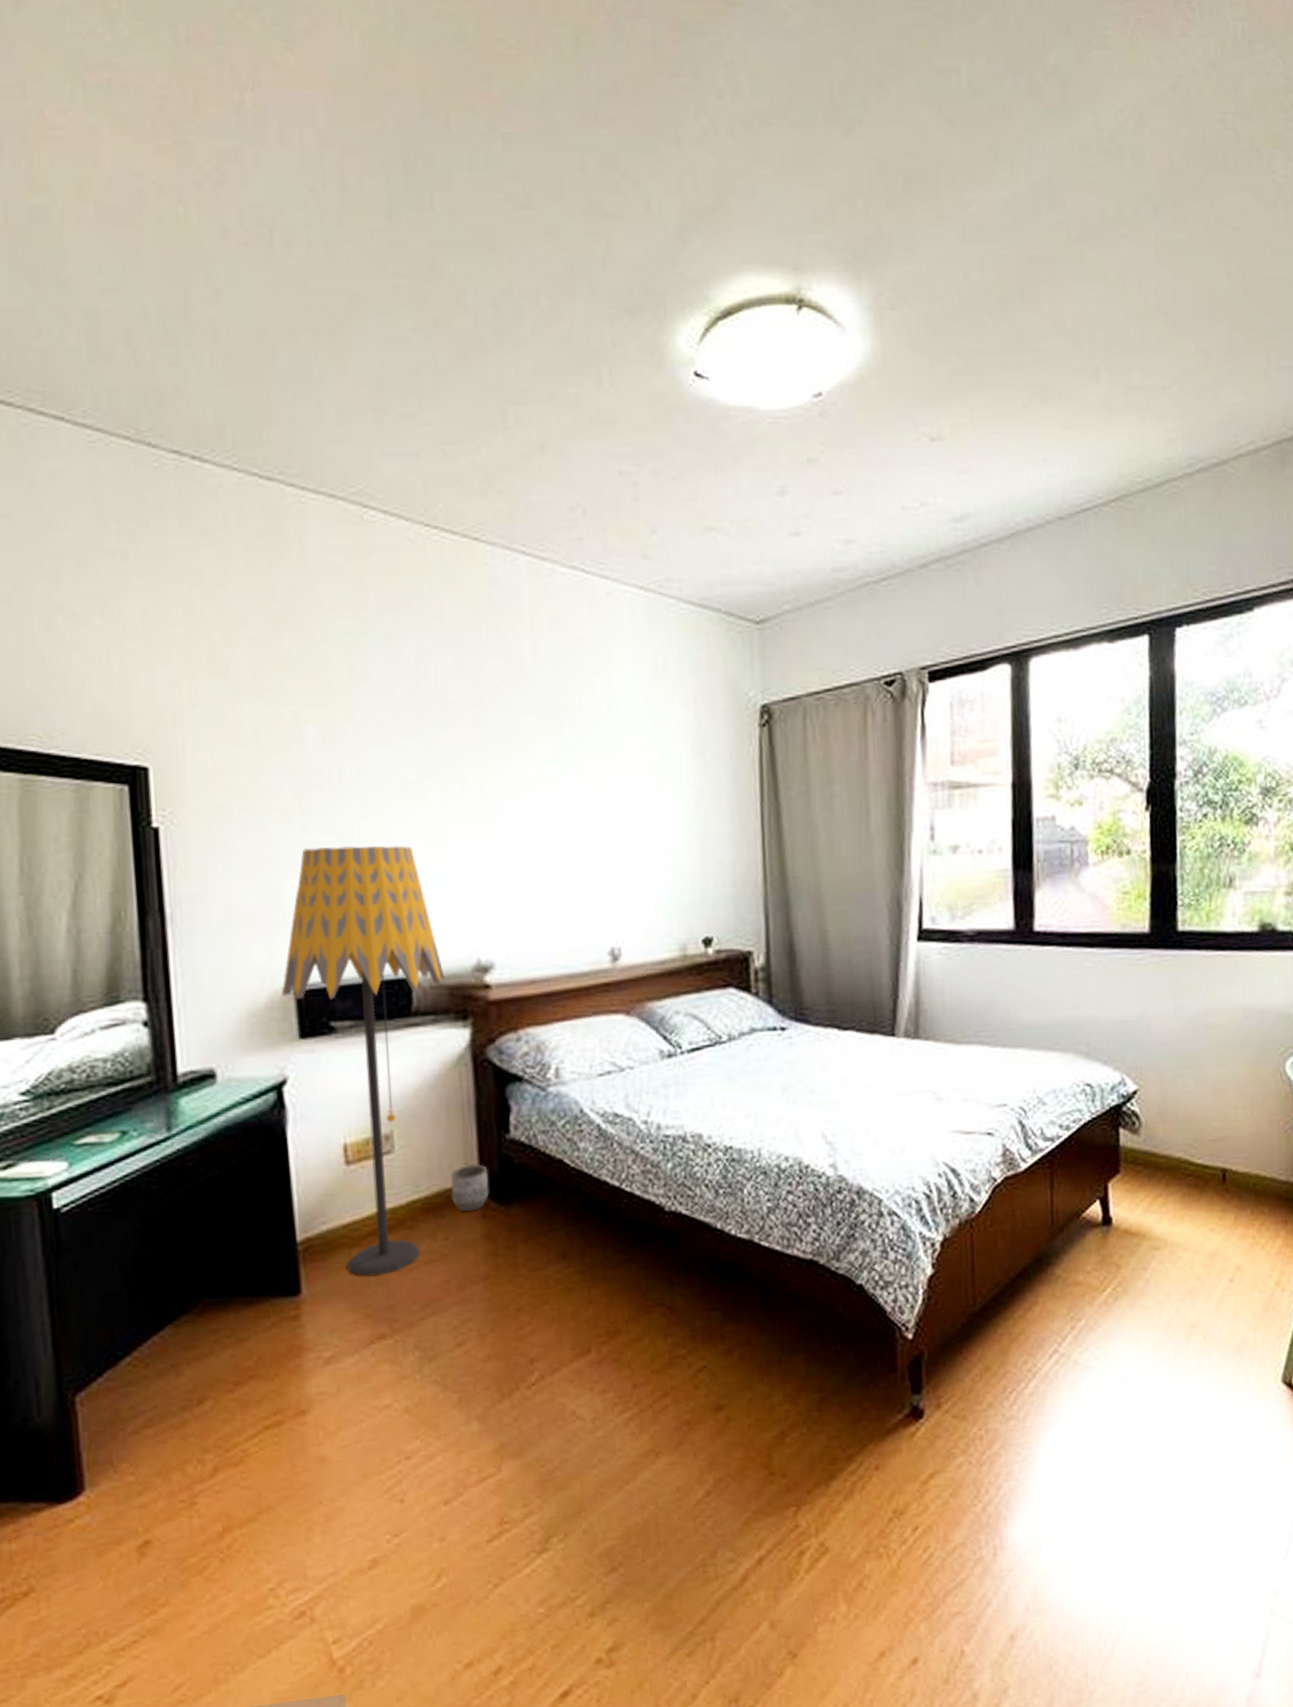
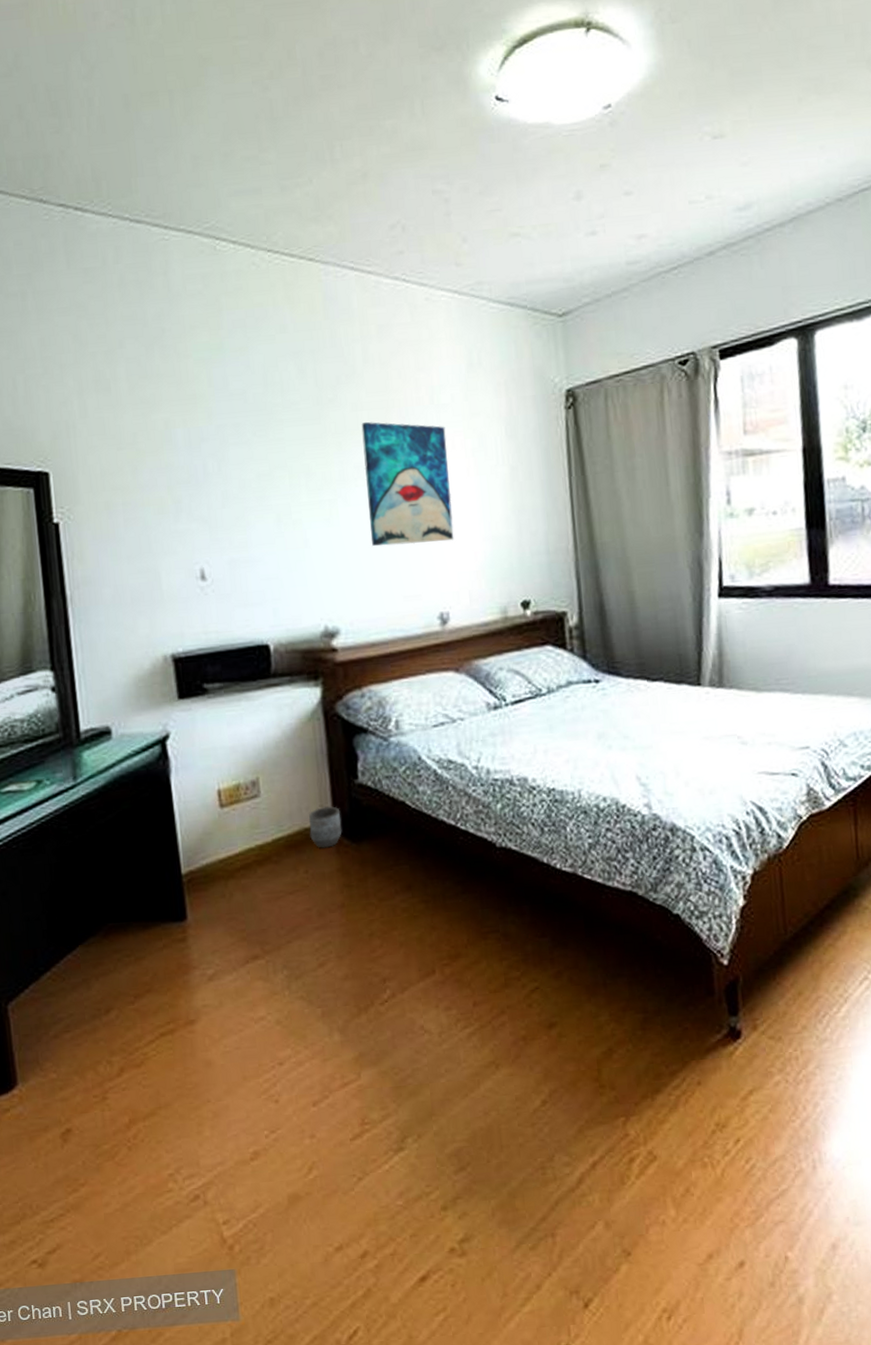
floor lamp: present [281,845,445,1277] -> none [162,529,298,905]
wall art: none [528,728,630,870] -> present [361,421,454,546]

